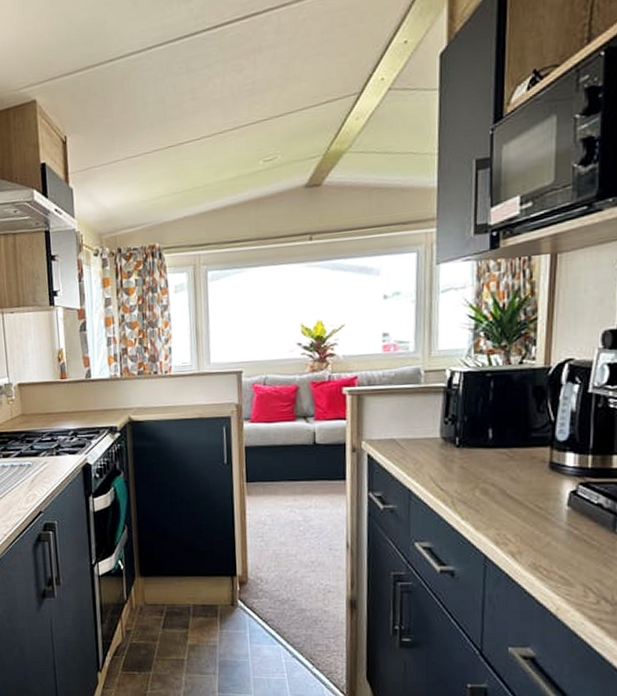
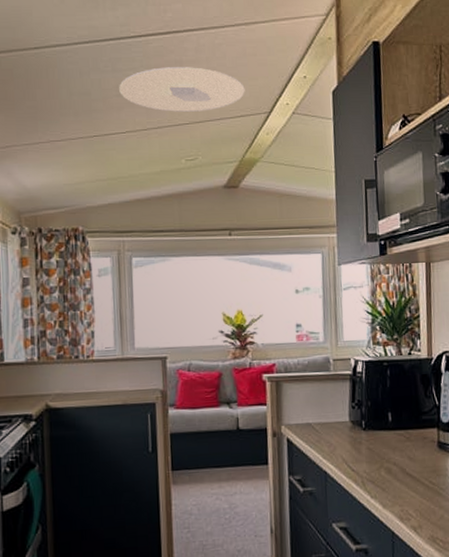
ceiling light: none [194,52,332,109] -> present [119,67,245,112]

